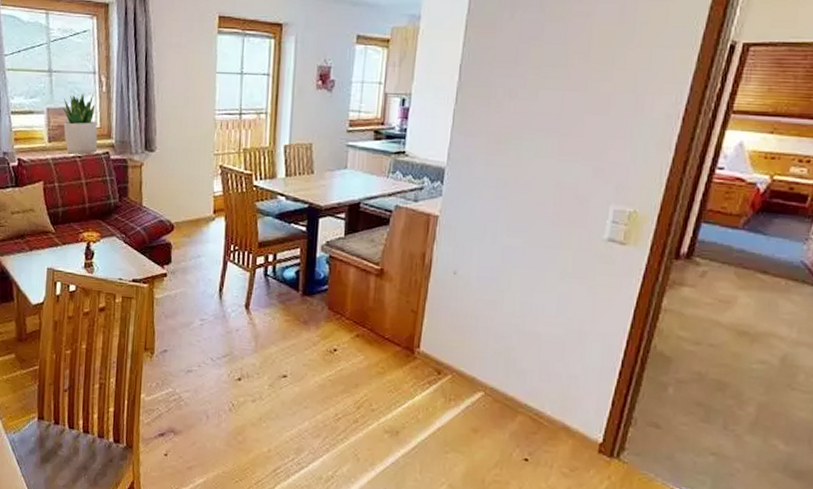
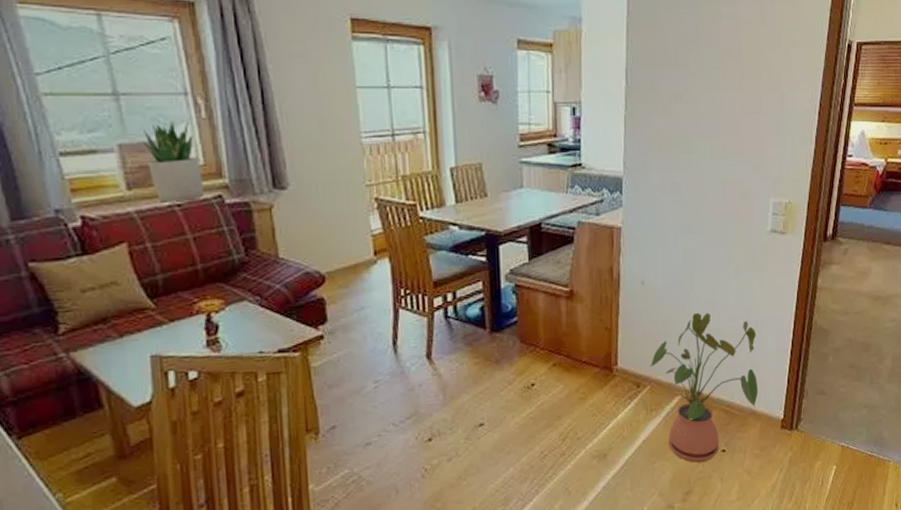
house plant: none [453,312,579,466] -> present [649,312,758,463]

